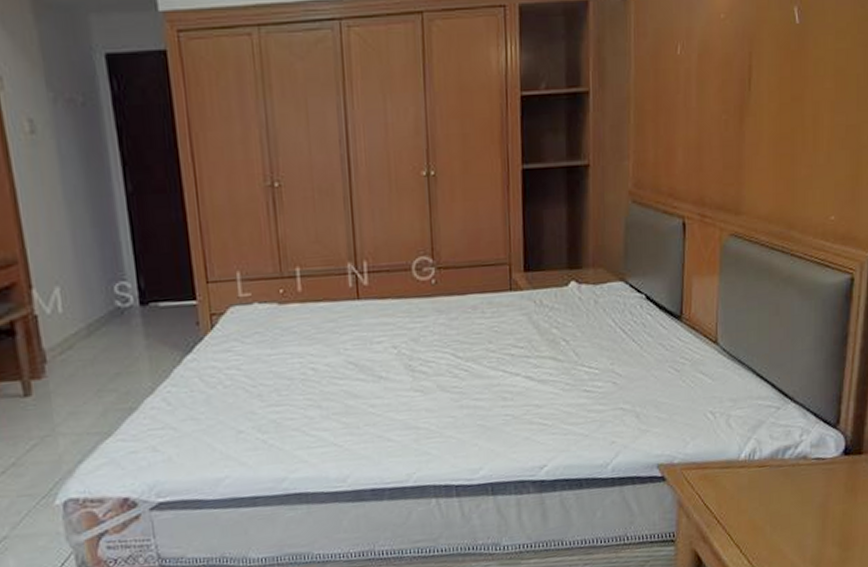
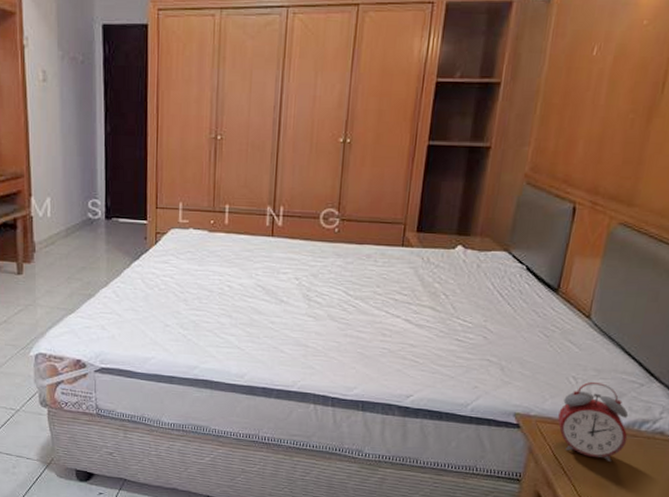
alarm clock: none [702,413,773,500] -> present [558,381,629,461]

